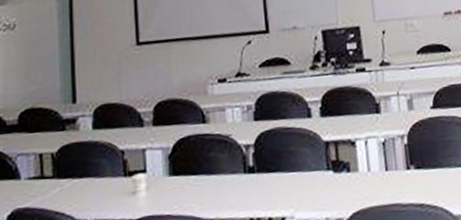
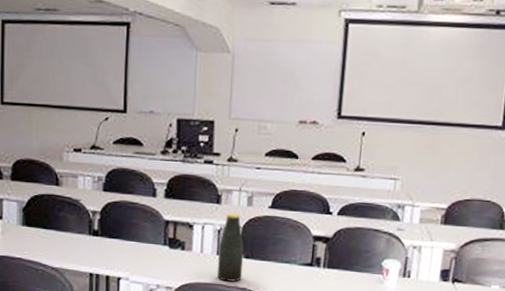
bottle: none [386,121,417,200] -> present [217,213,244,282]

